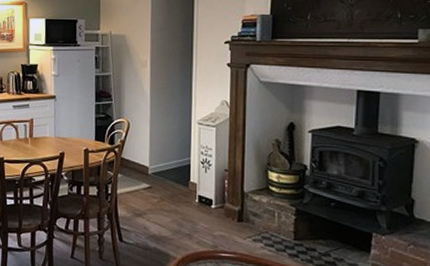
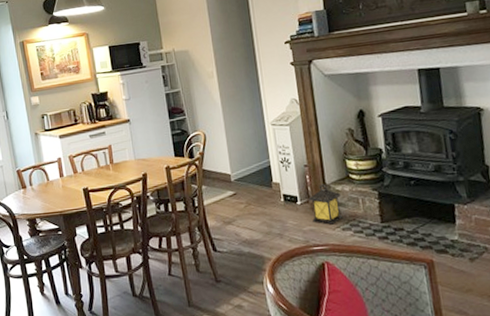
lantern: none [223,191,258,234] -> present [308,184,343,225]

